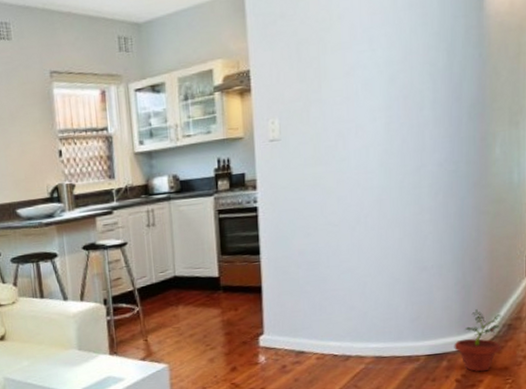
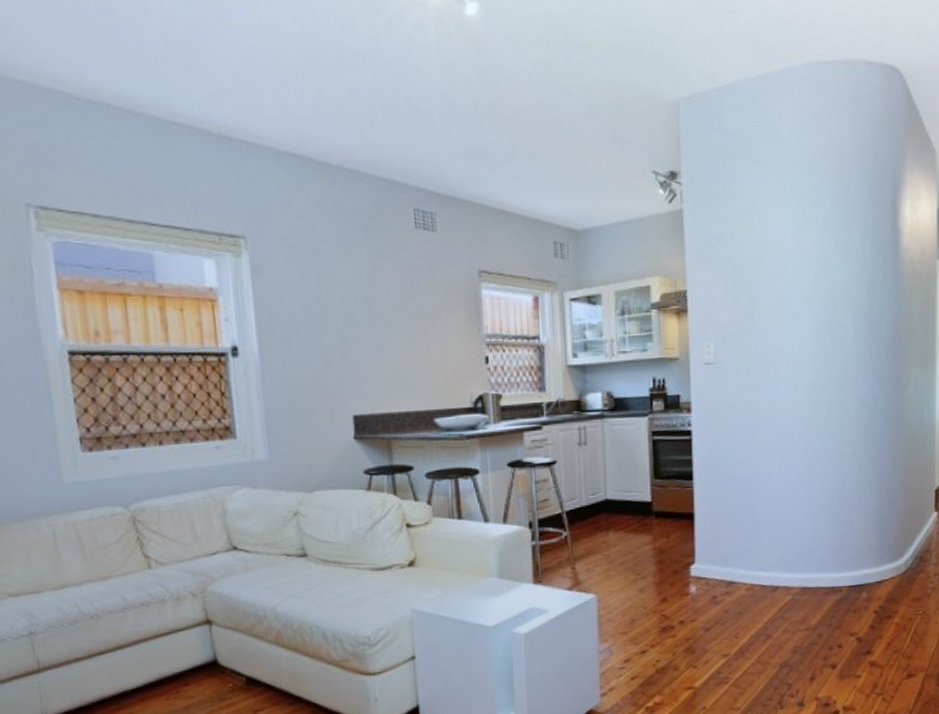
potted plant: present [454,309,502,372] -> none [872,541,915,603]

